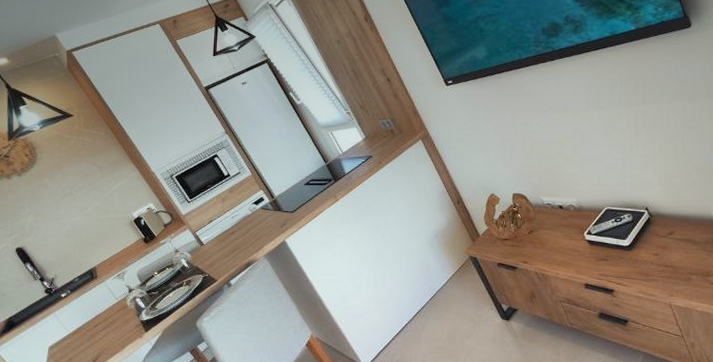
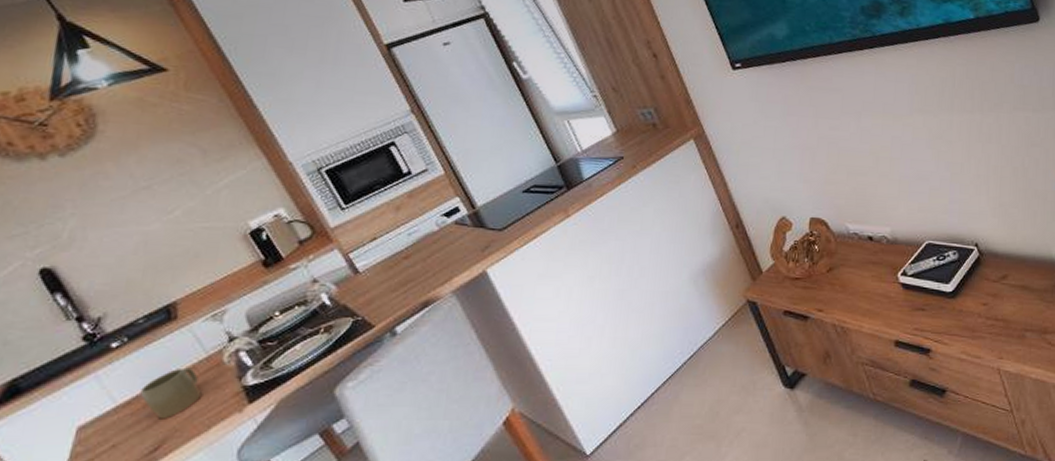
mug: none [81,309,117,342] -> present [140,367,201,419]

